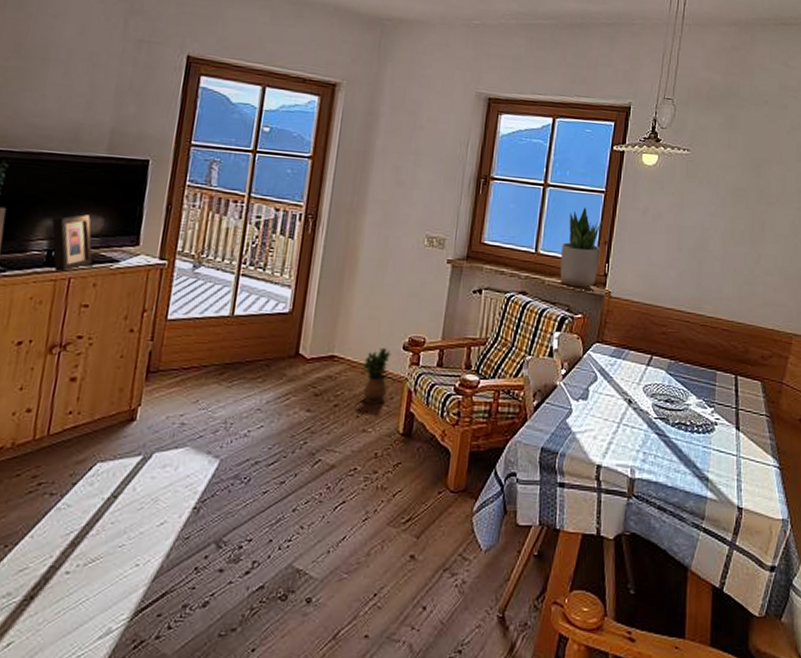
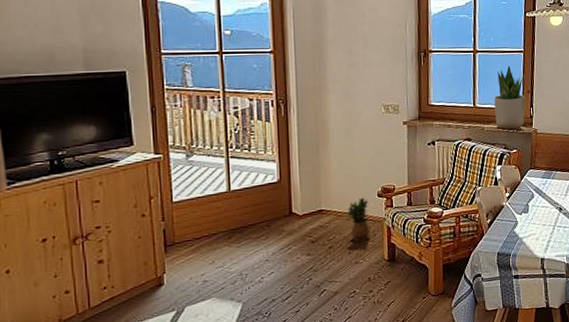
picture frame: present [52,214,93,272] -> none [46,125,93,177]

